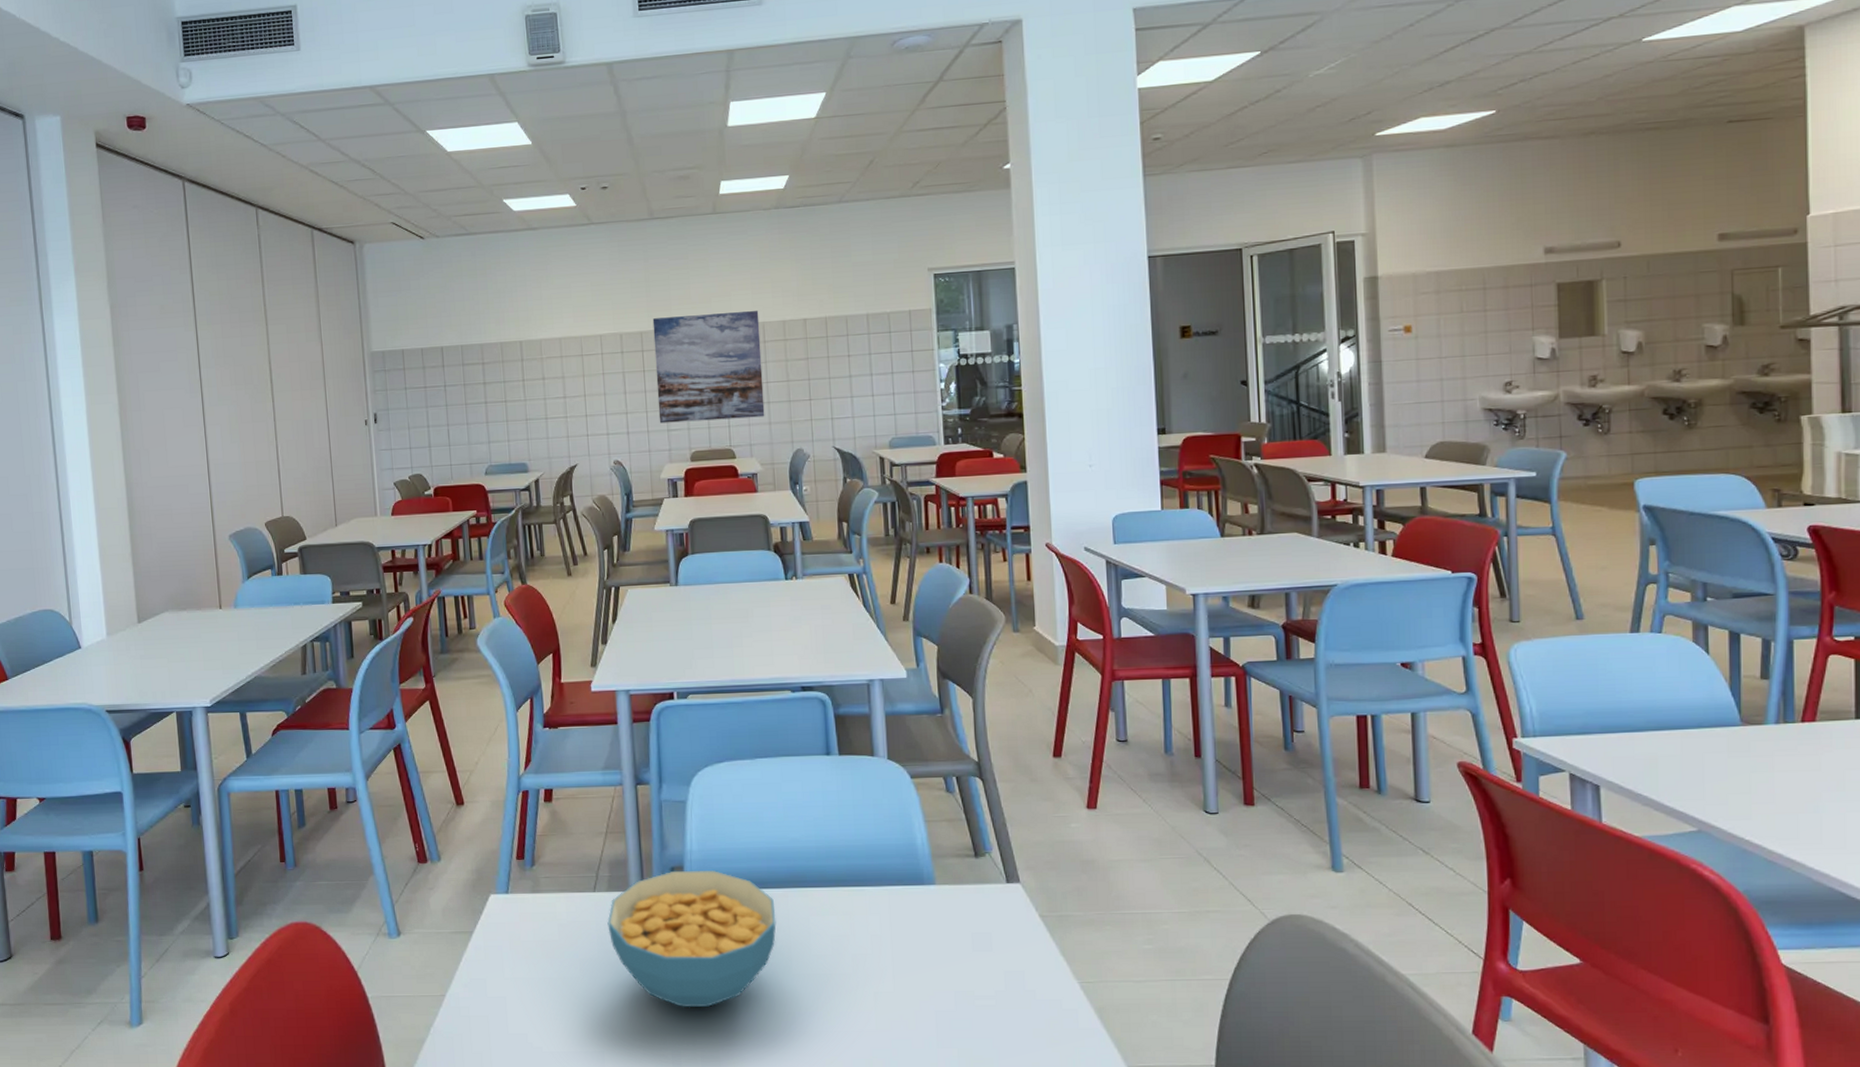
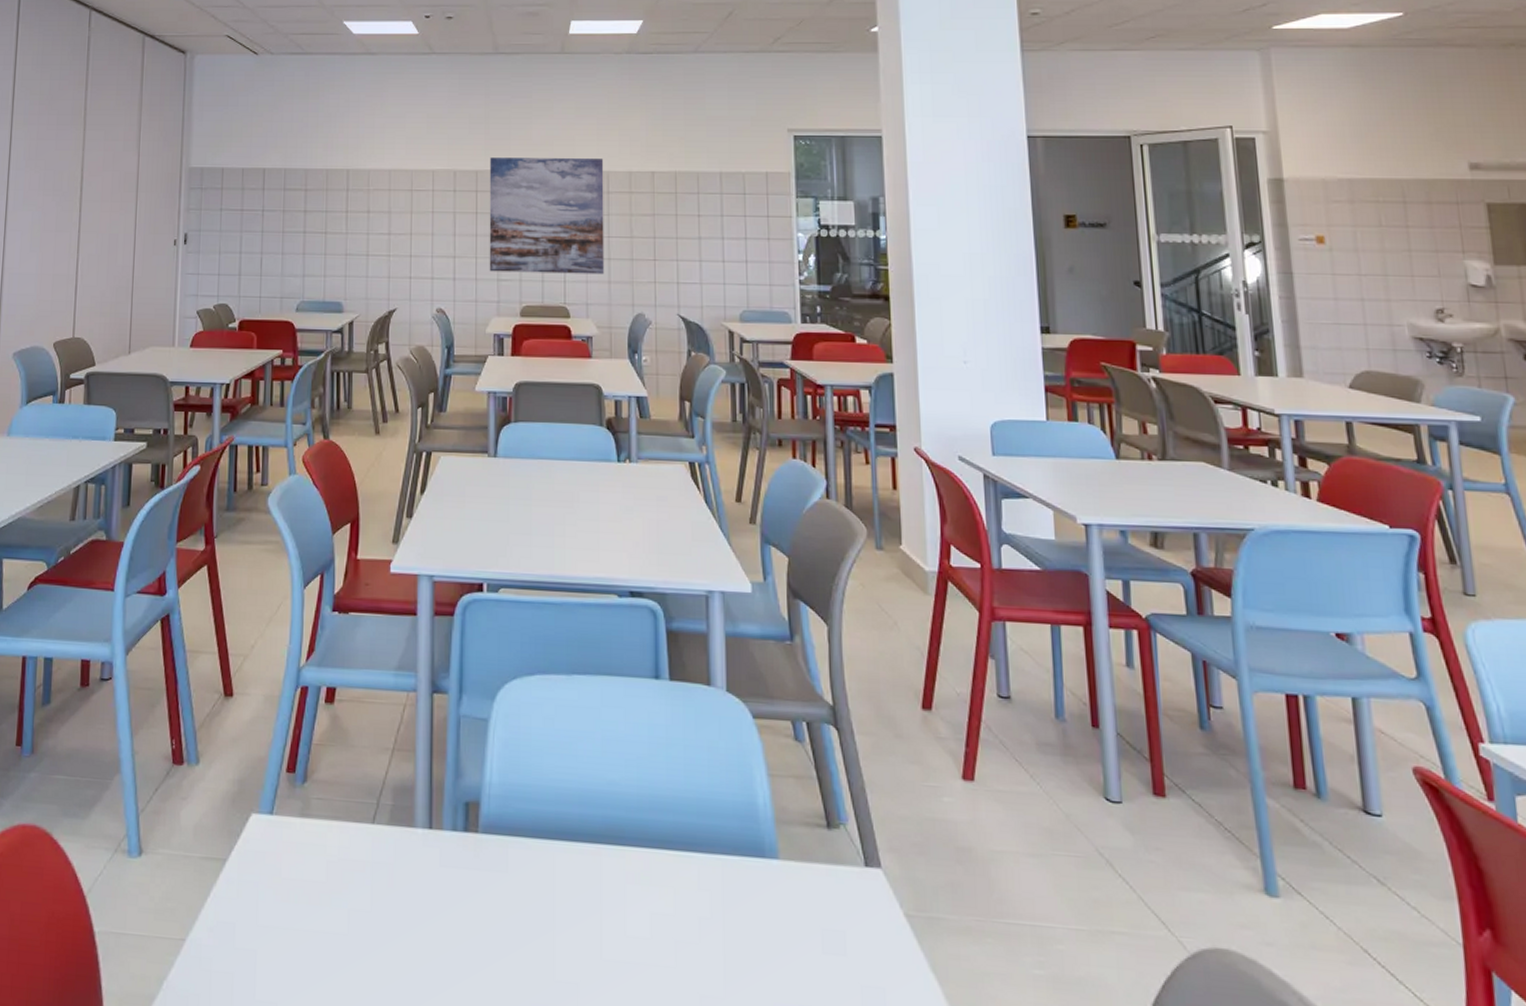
cereal bowl: present [607,870,777,1008] -> none [385,806,586,992]

